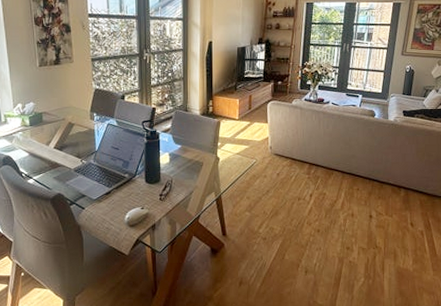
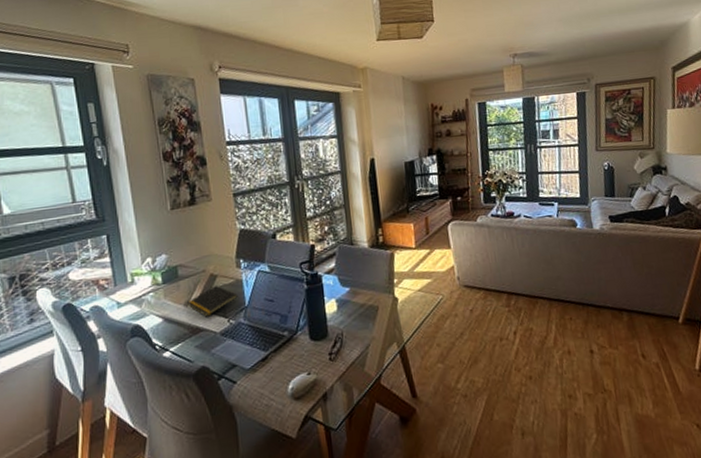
notepad: none [48,131,90,156] -> present [186,284,238,317]

